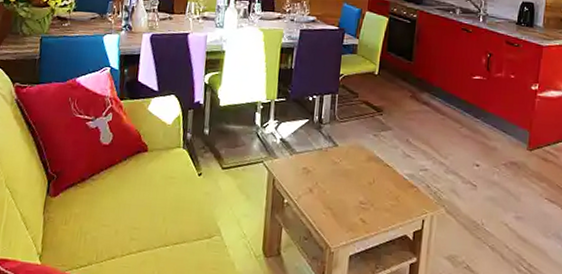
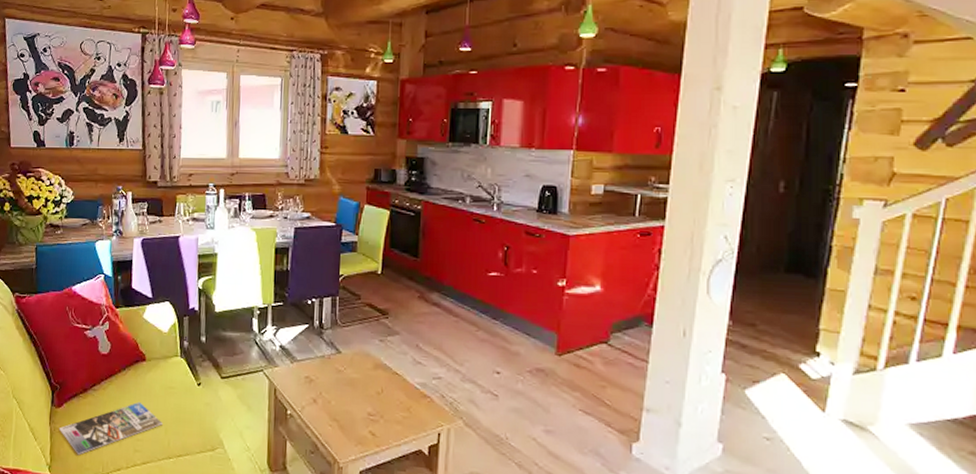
magazine: none [53,191,161,244] -> present [58,401,163,456]

